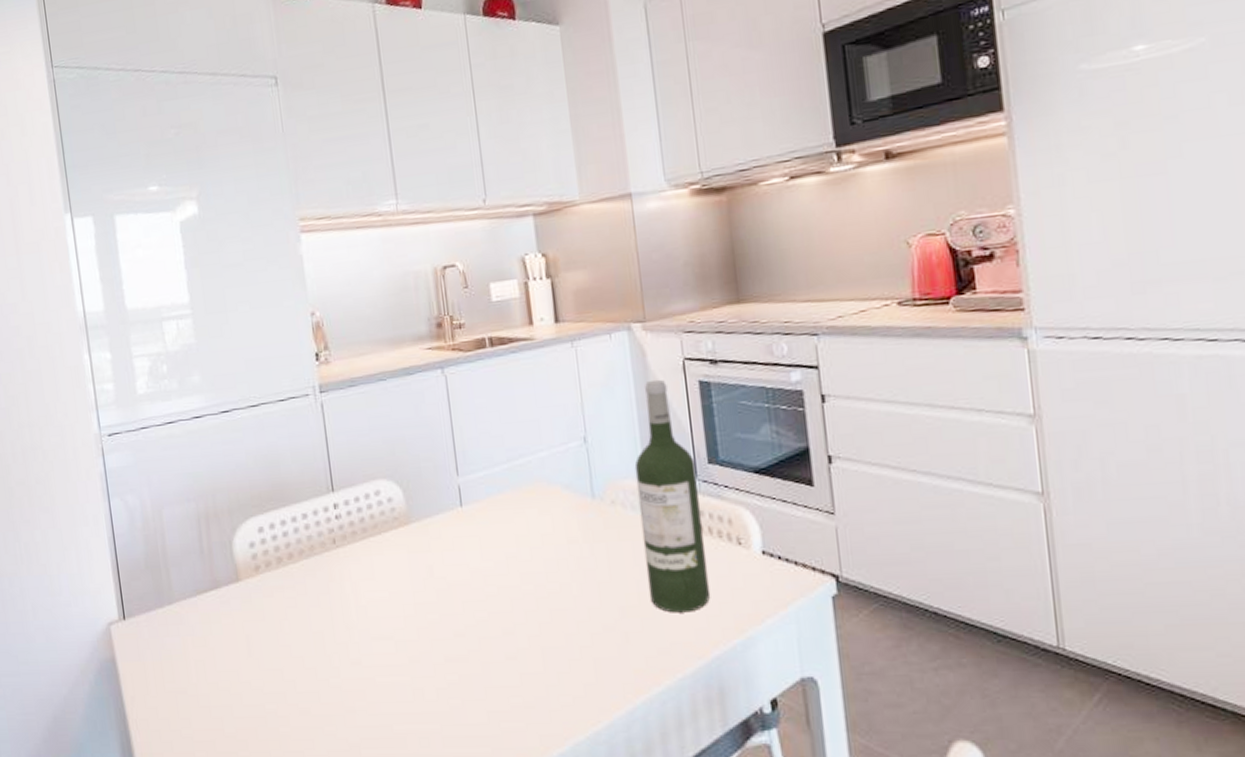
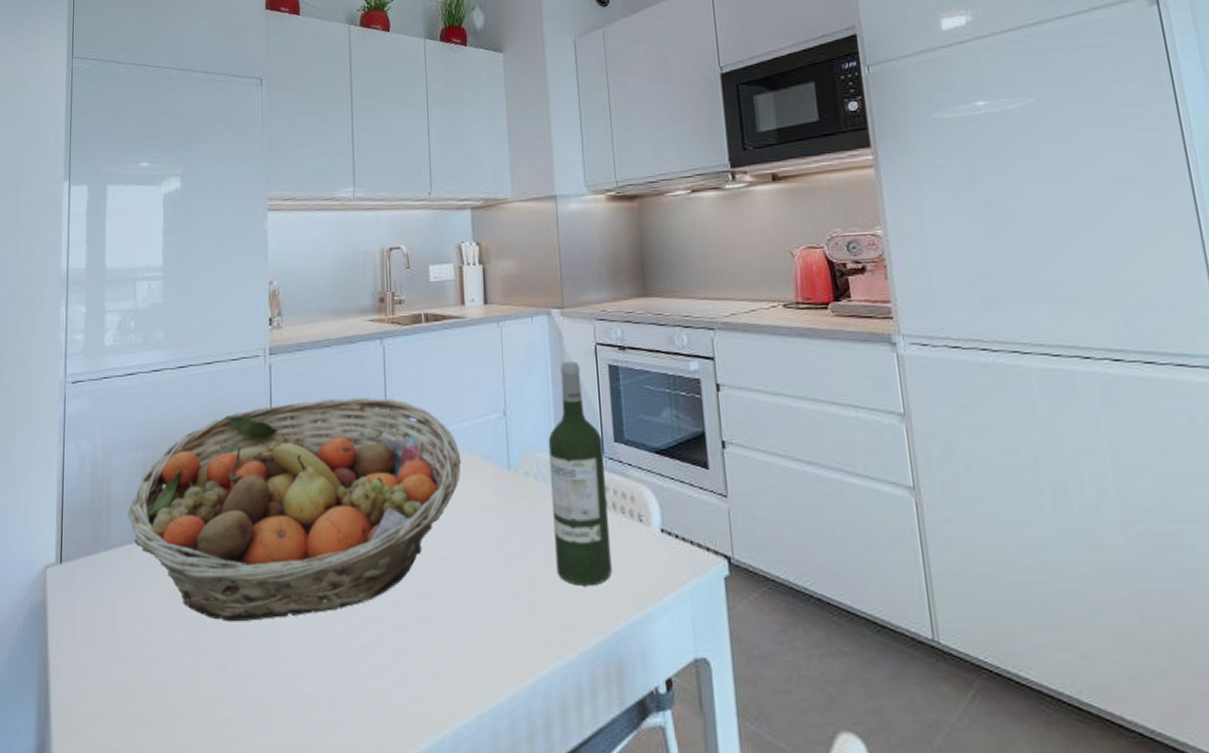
fruit basket: none [187,432,541,667] -> present [128,398,461,622]

